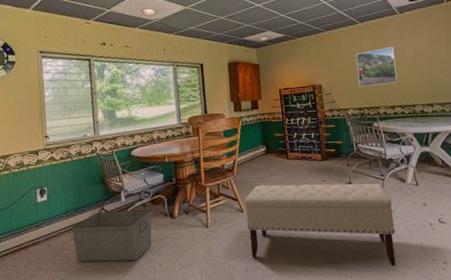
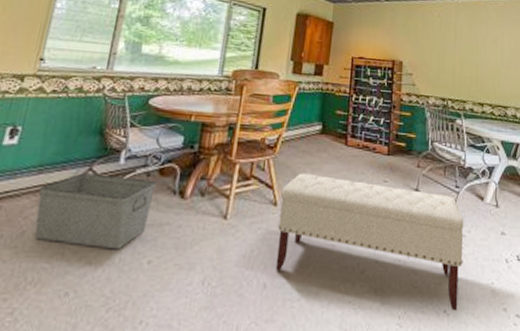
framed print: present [356,47,397,88] -> none [446,32,492,77]

